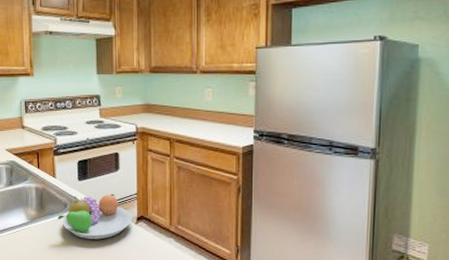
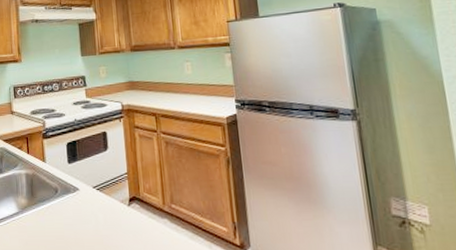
fruit bowl: present [57,193,132,240] -> none [48,174,125,226]

